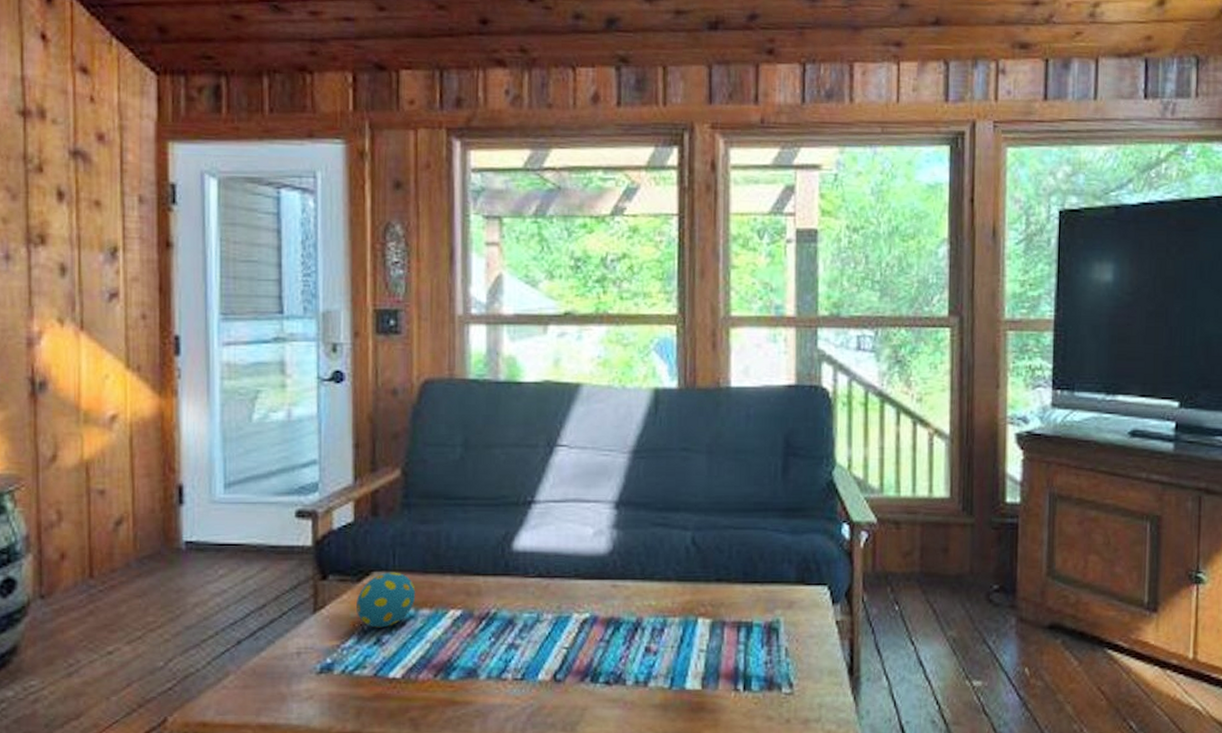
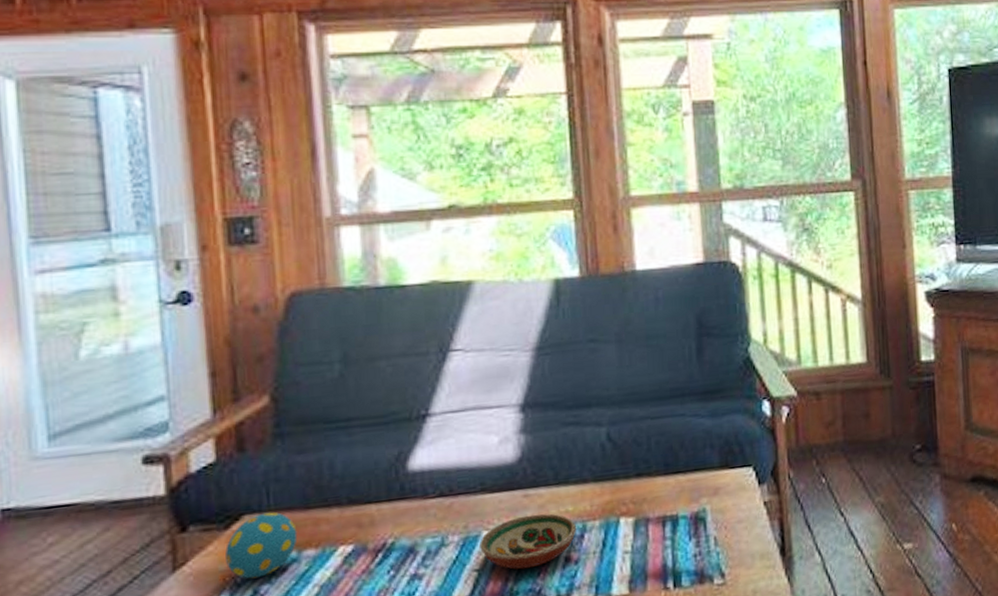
decorative bowl: none [570,604,658,653] -> present [480,513,577,570]

